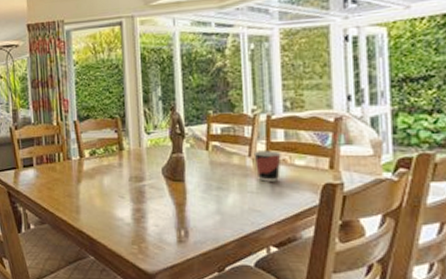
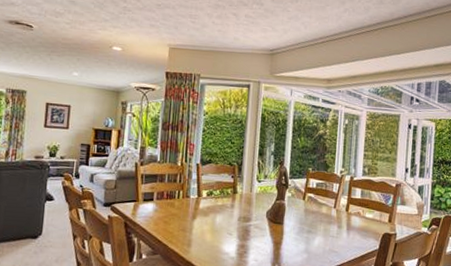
cup: present [254,151,281,182] -> none [338,204,357,229]

